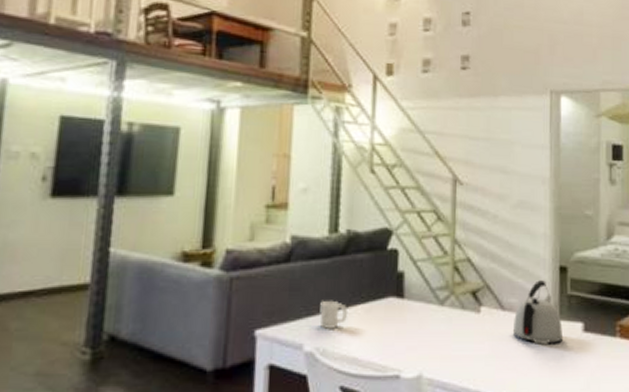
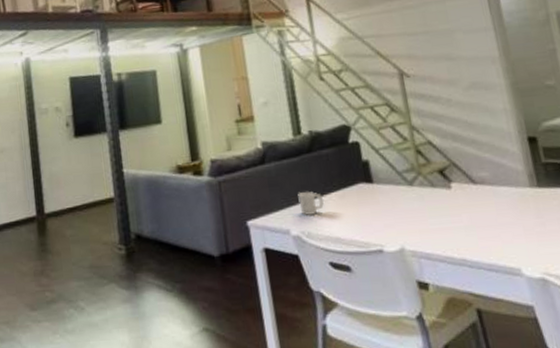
kettle: present [512,280,564,344] -> none [488,152,546,213]

